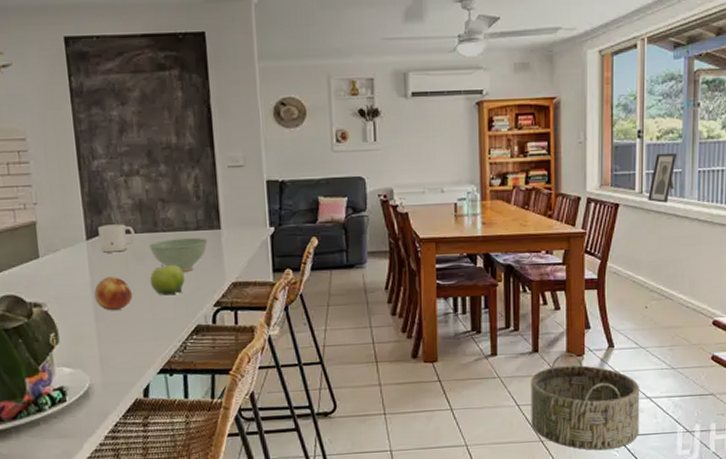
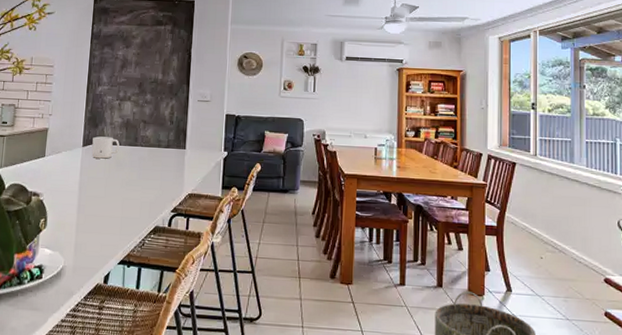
fruit: present [94,277,133,311] -> none [80,178,110,207]
bowl: present [149,238,208,272] -> none [129,153,175,181]
fruit: present [149,264,185,296] -> none [124,172,152,199]
picture frame: present [648,152,677,203] -> none [541,123,566,166]

